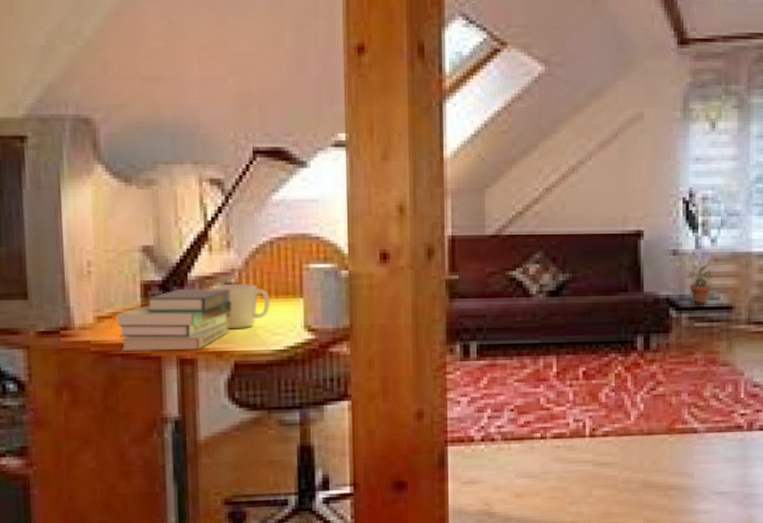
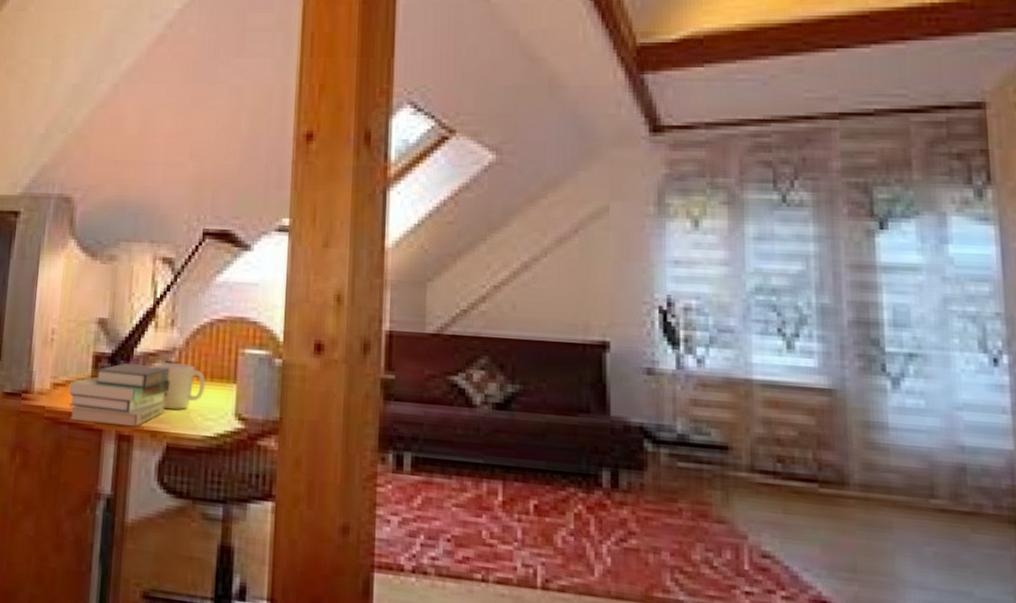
potted plant: present [685,263,713,303] -> none [663,388,700,438]

